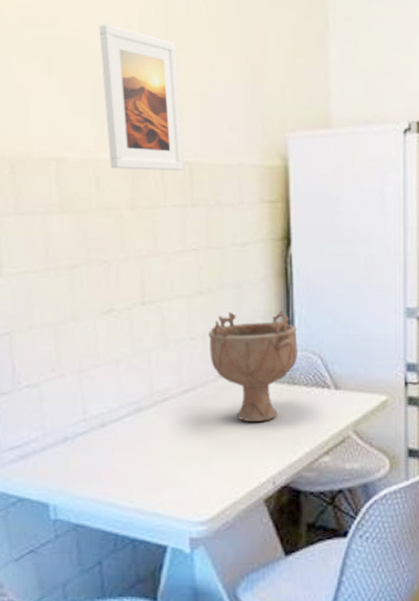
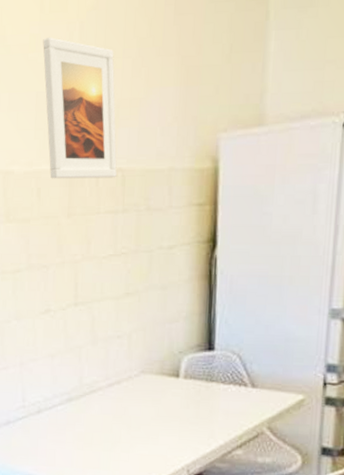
decorative bowl: present [207,309,297,423] -> none [133,310,218,416]

